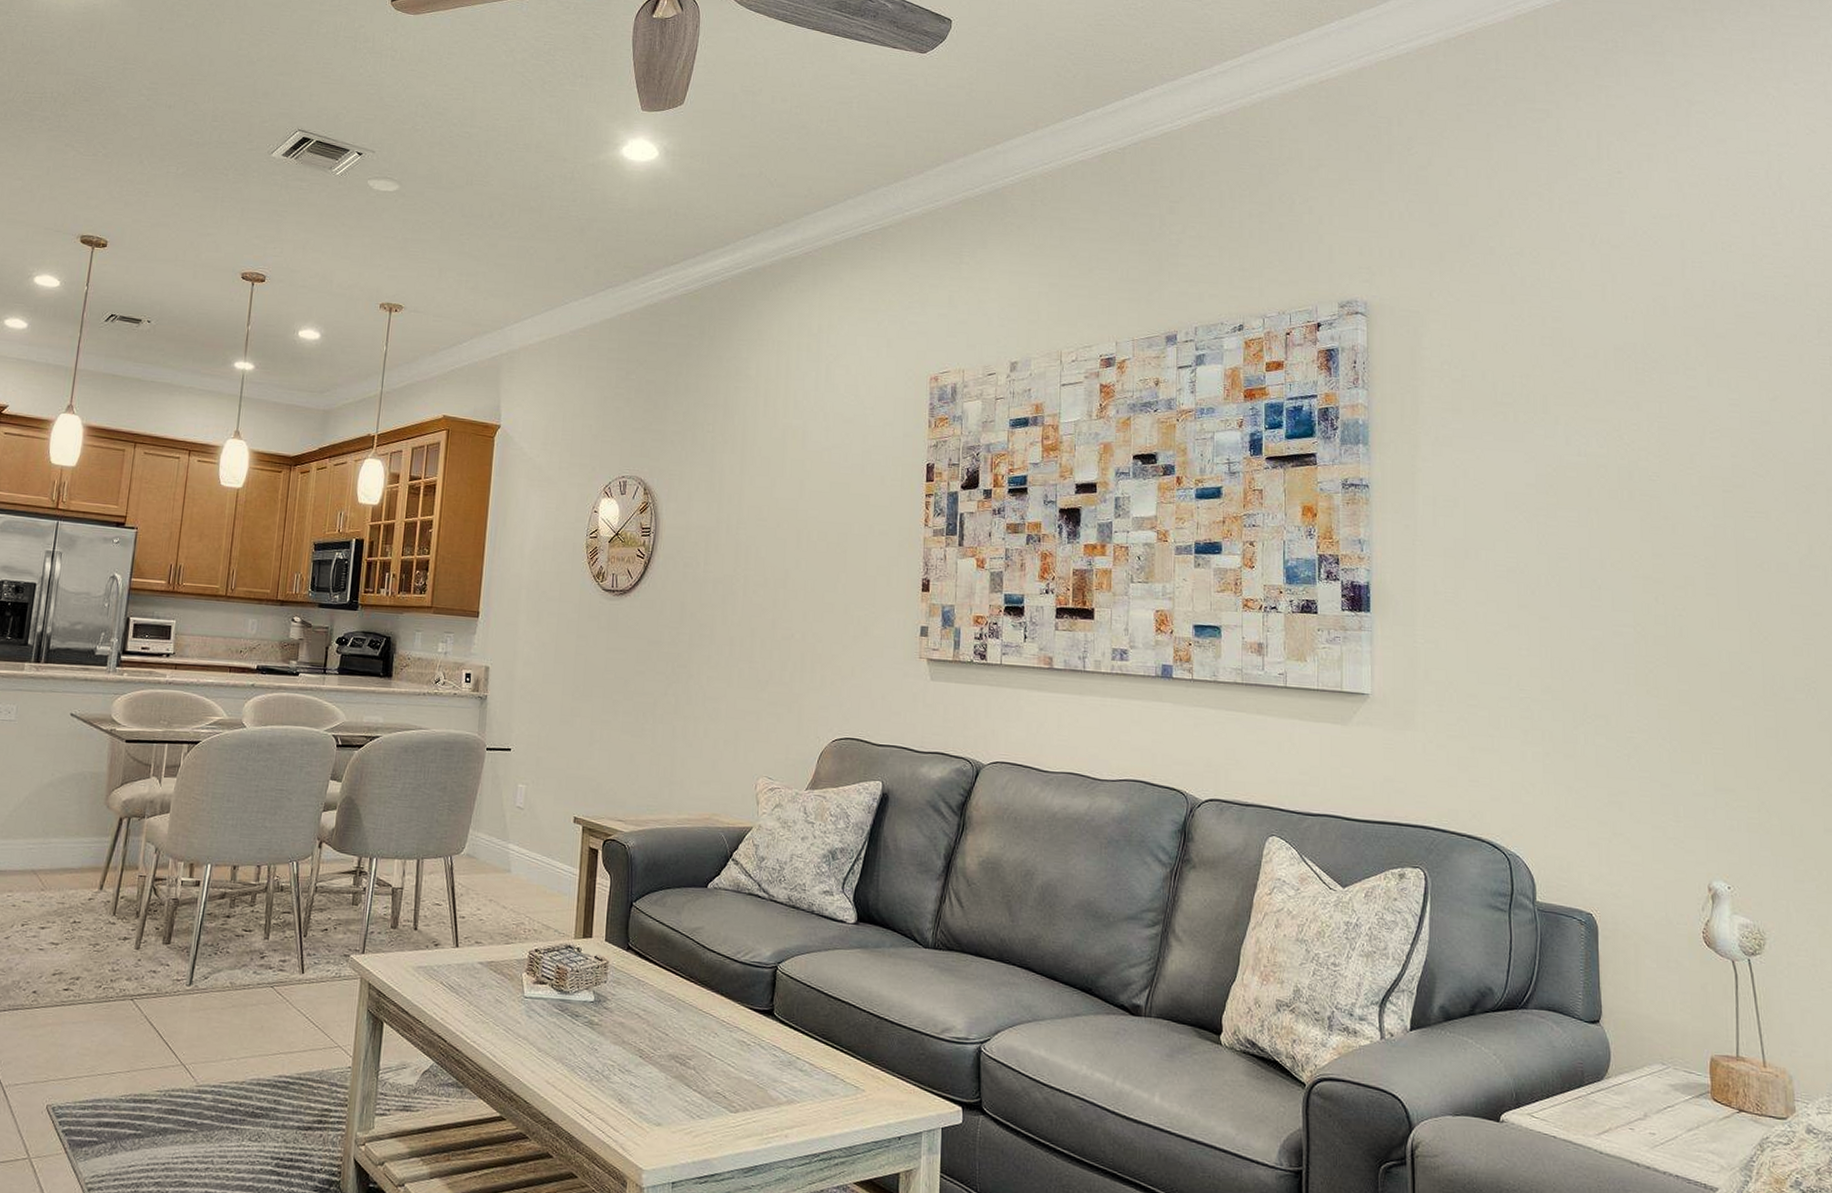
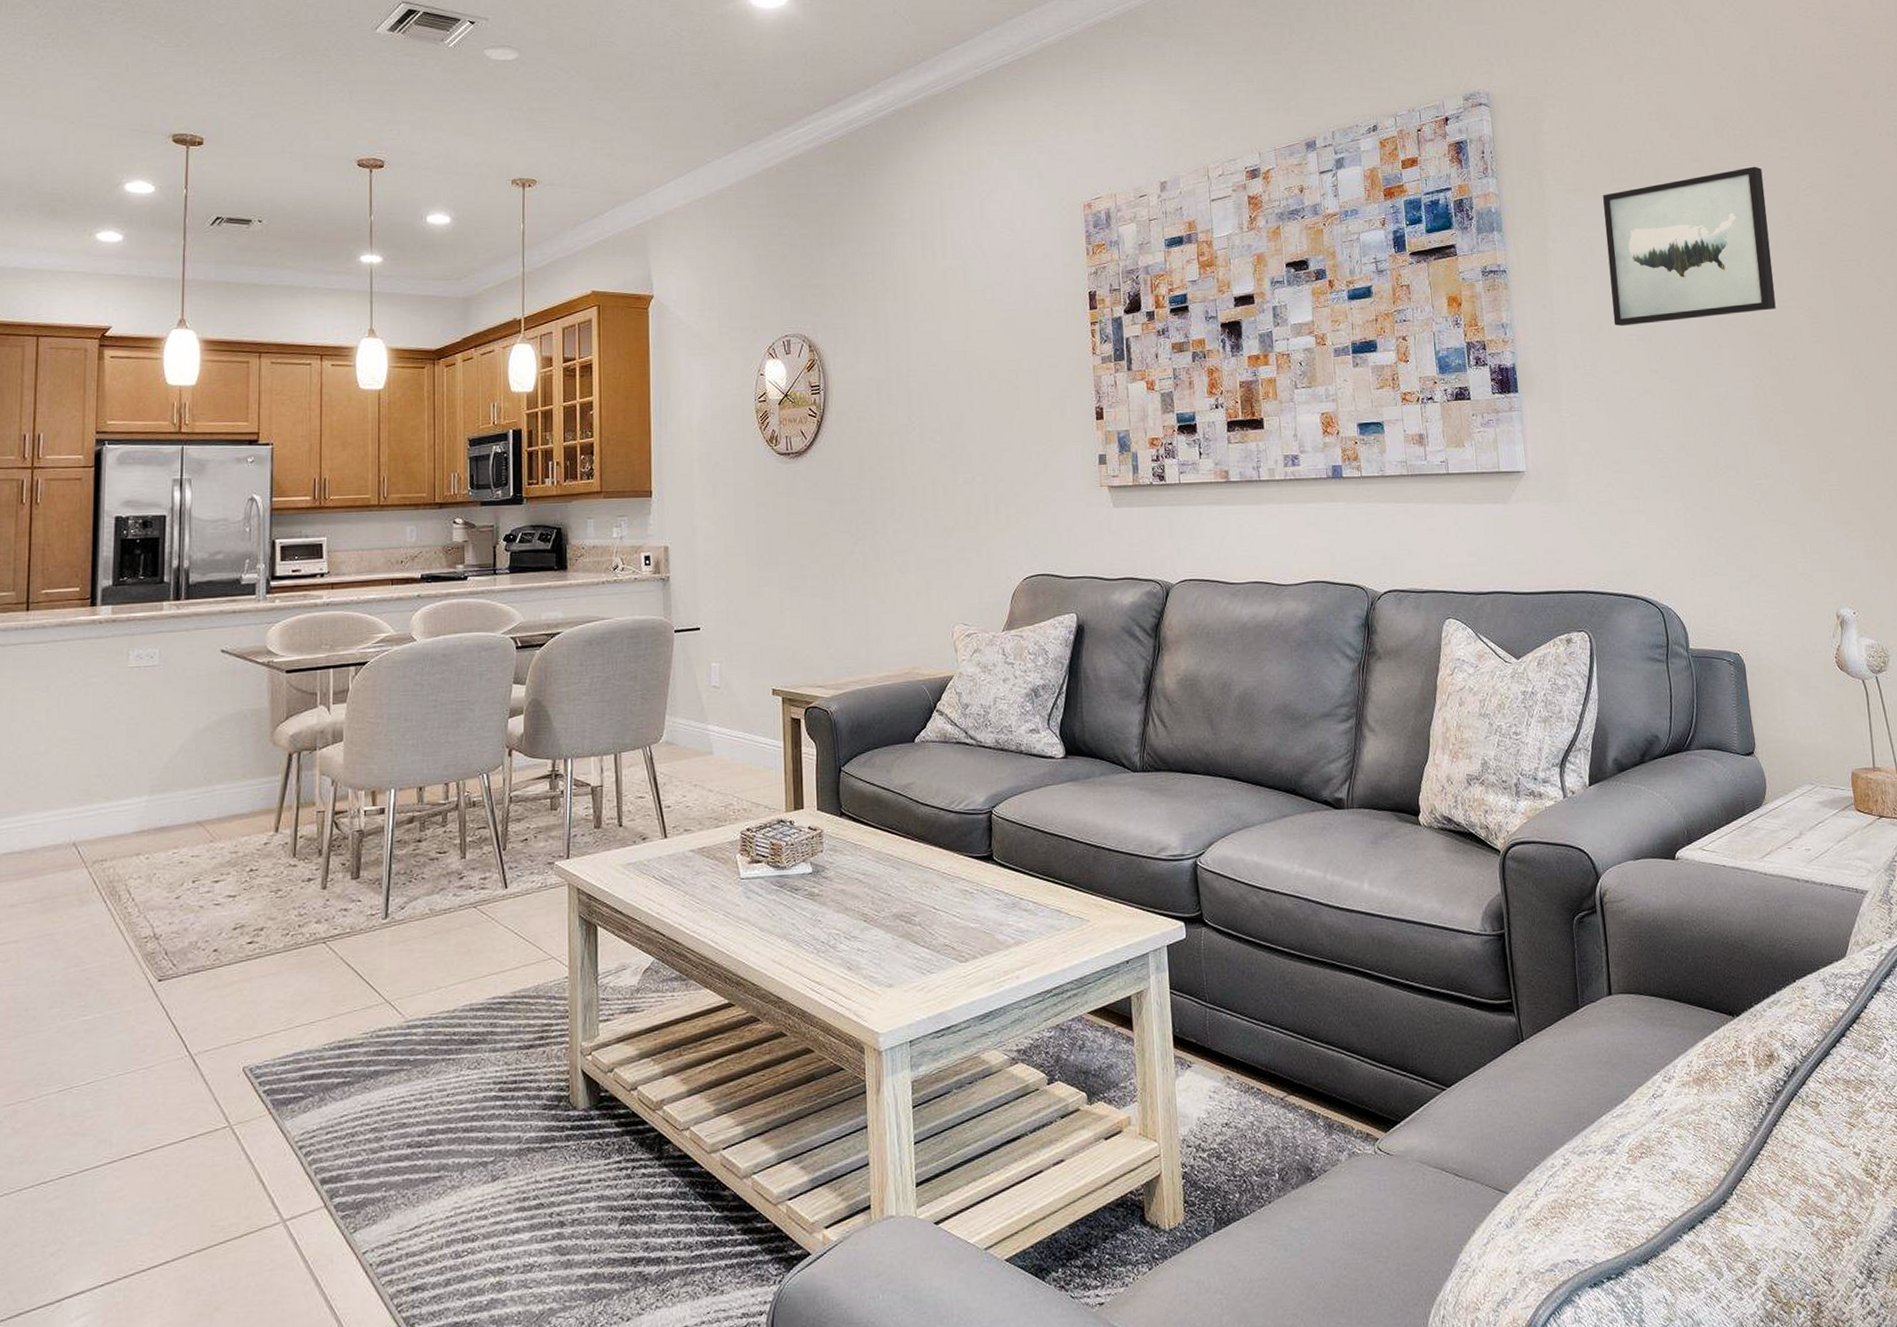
wall art: none [1482,403,1668,556] -> present [1603,166,1776,326]

